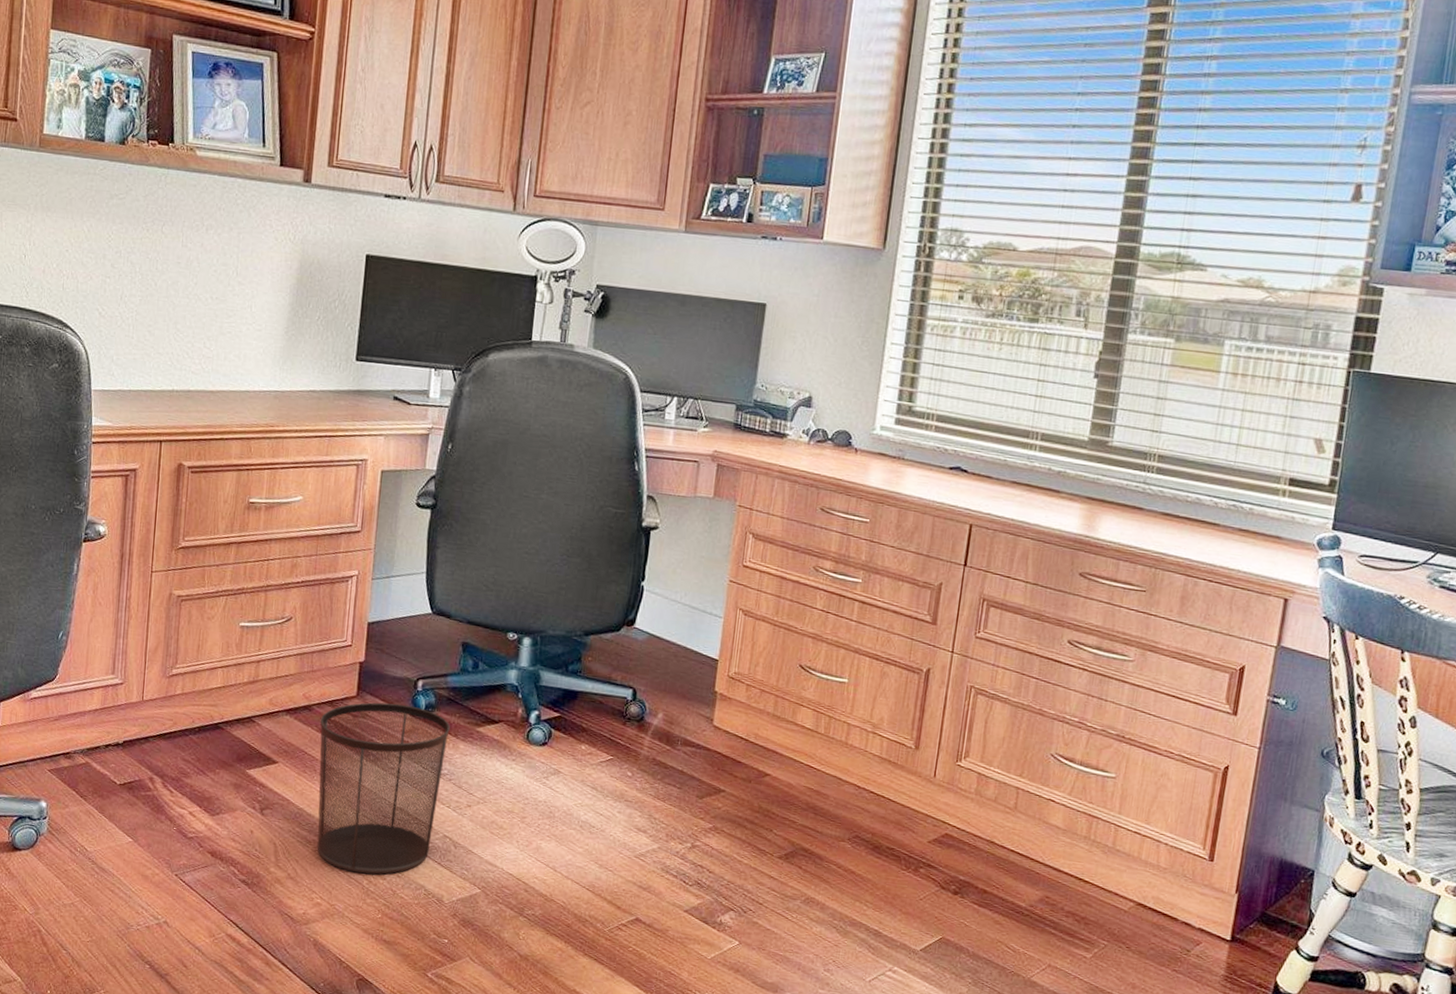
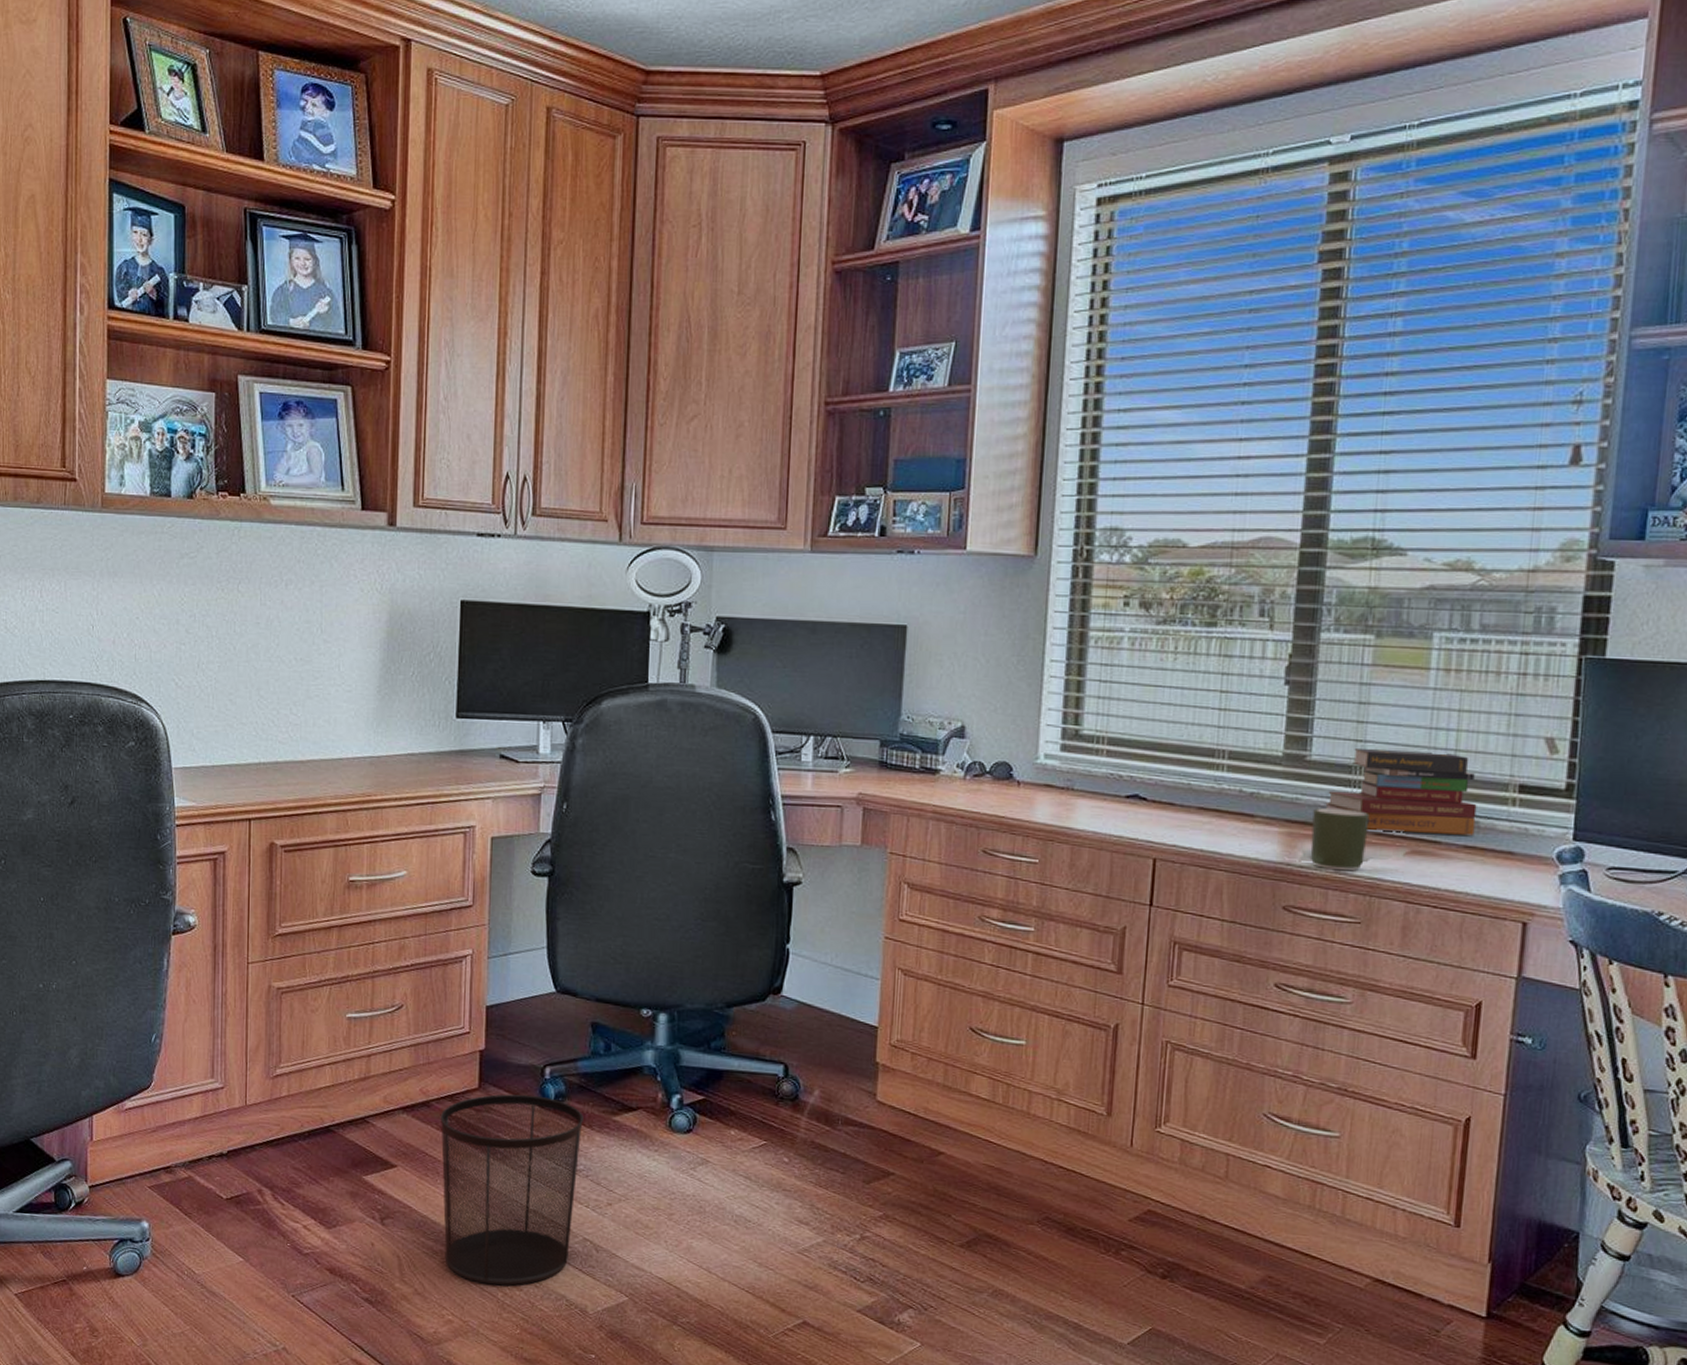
mug: none [1106,488,1160,545] -> present [1310,807,1370,871]
books: none [1122,438,1252,520] -> present [1325,749,1477,836]

